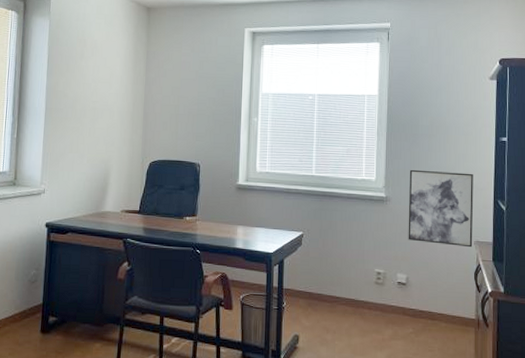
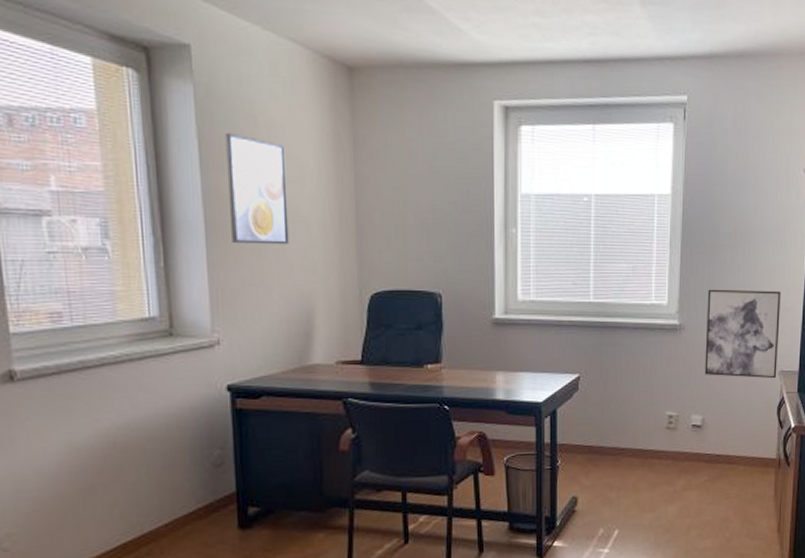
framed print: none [61,50,102,125] -> present [225,132,289,245]

